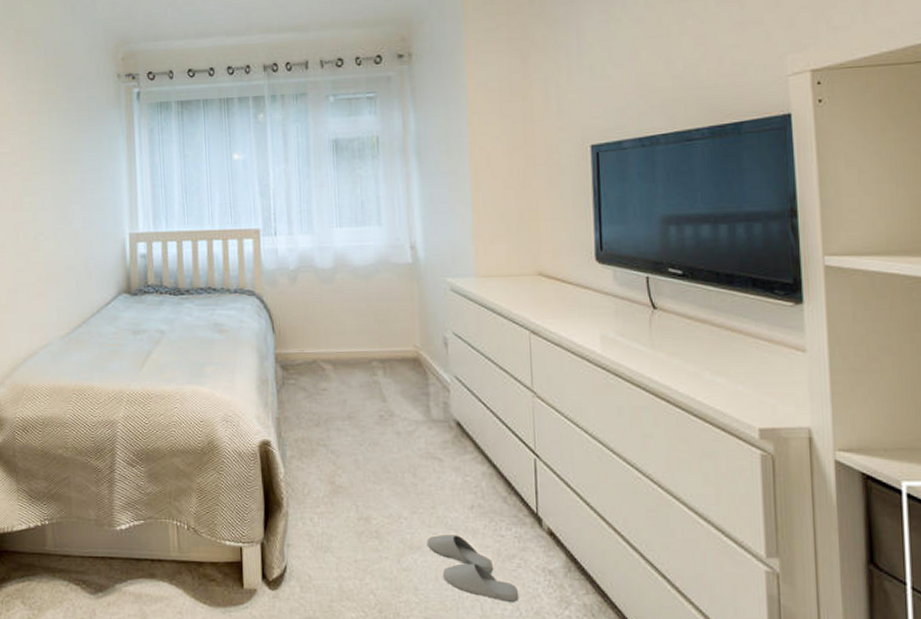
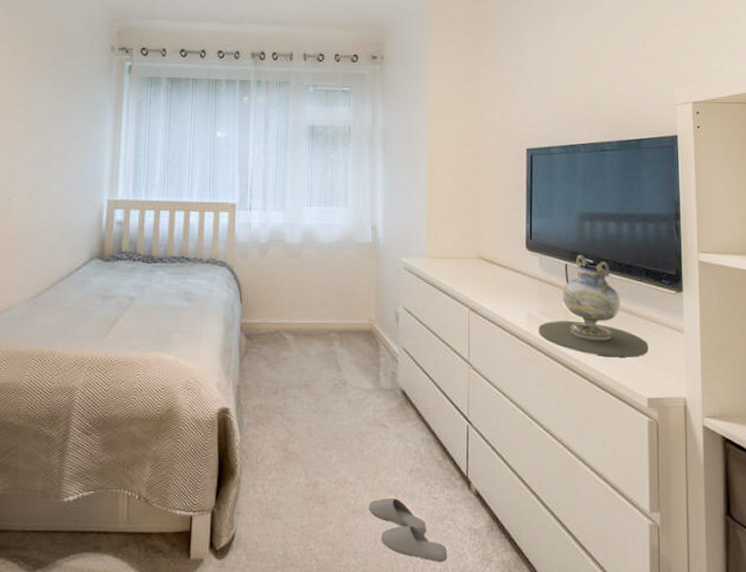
decorative vase: none [616,265,759,382] -> present [539,255,649,357]

